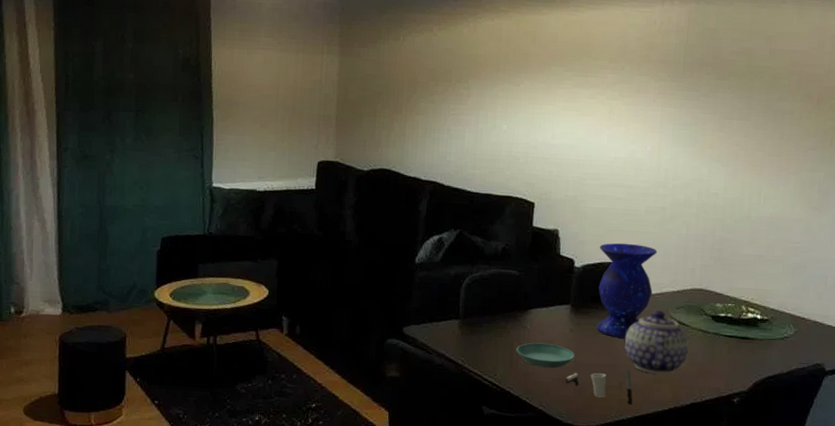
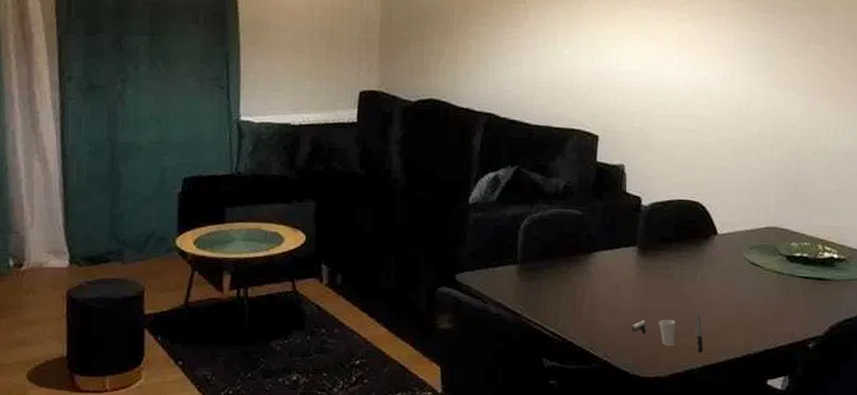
saucer: present [516,342,575,369] -> none [579,288,642,316]
vase: present [596,243,658,338] -> none [665,179,730,282]
teapot: present [625,310,689,375] -> none [695,251,763,320]

